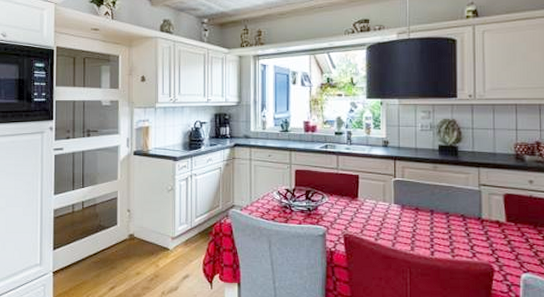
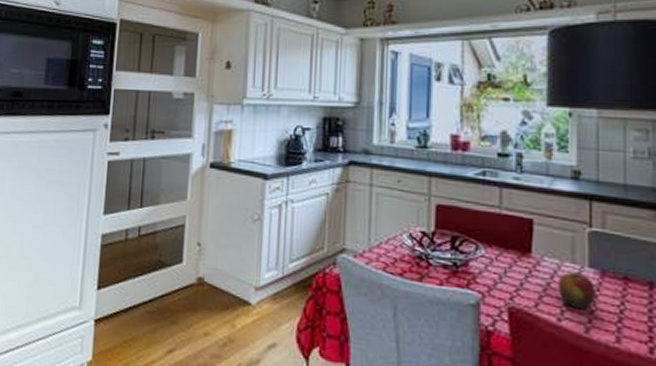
apple: none [375,207,399,231] -> present [559,271,597,309]

